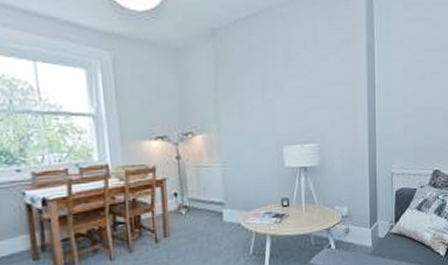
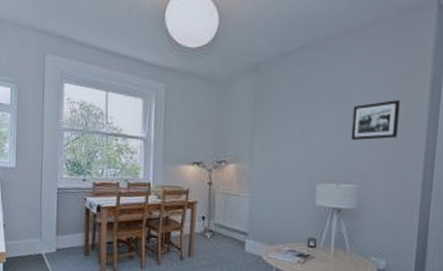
picture frame: none [307,65,345,104] -> present [351,100,400,141]

